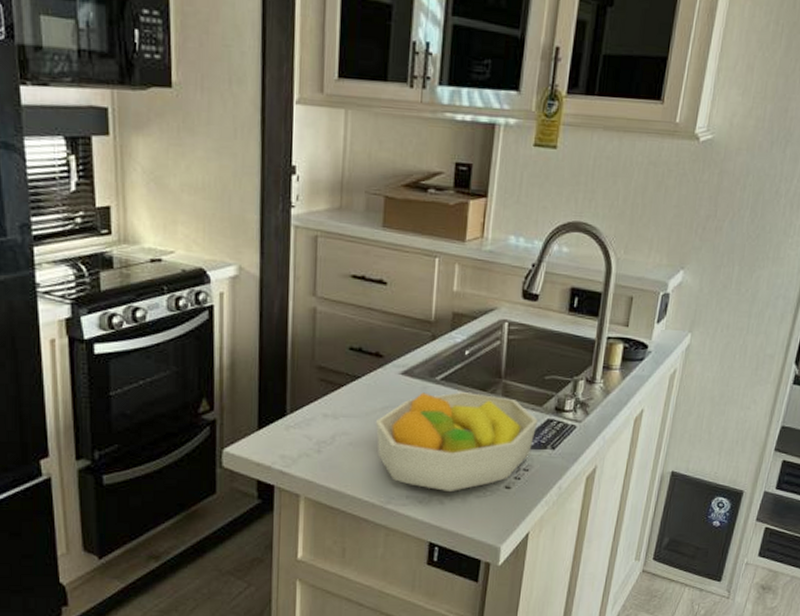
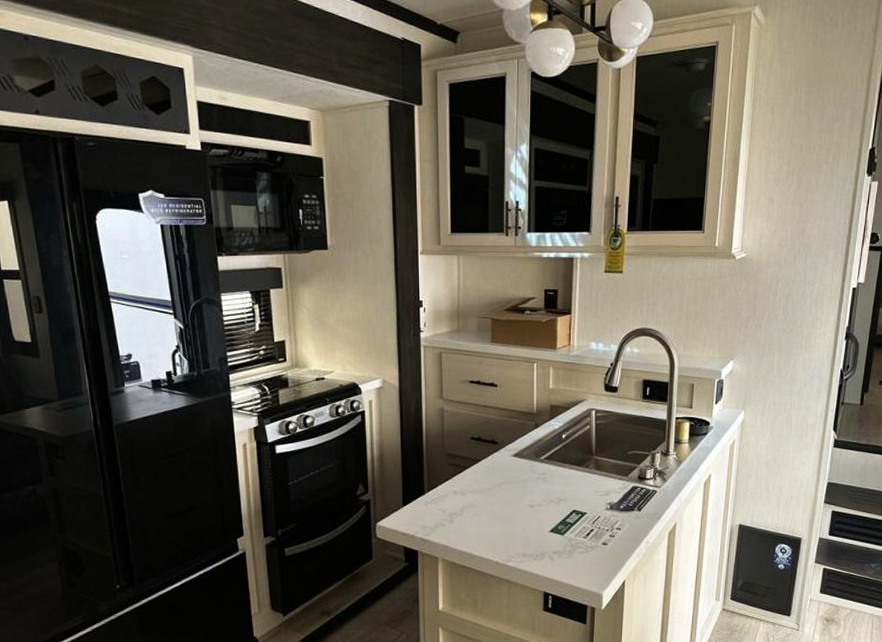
fruit bowl: present [376,392,538,493] -> none [495,468,625,550]

